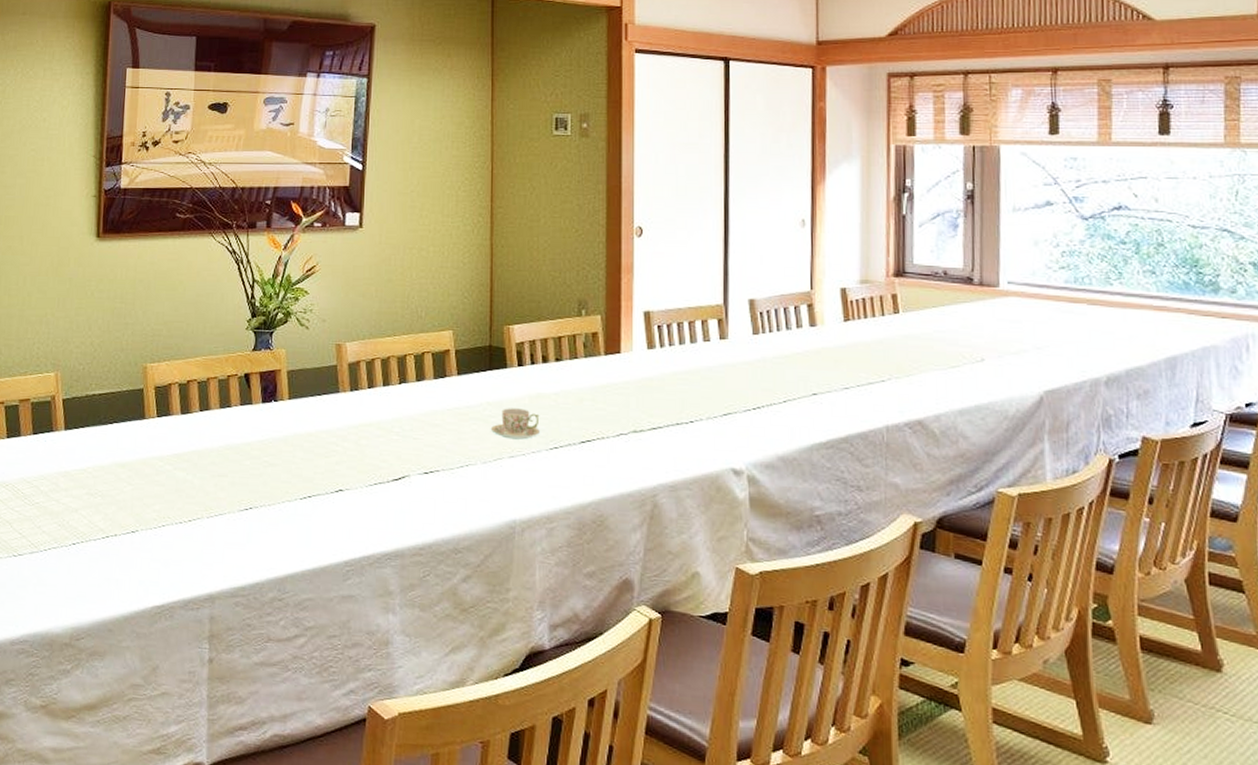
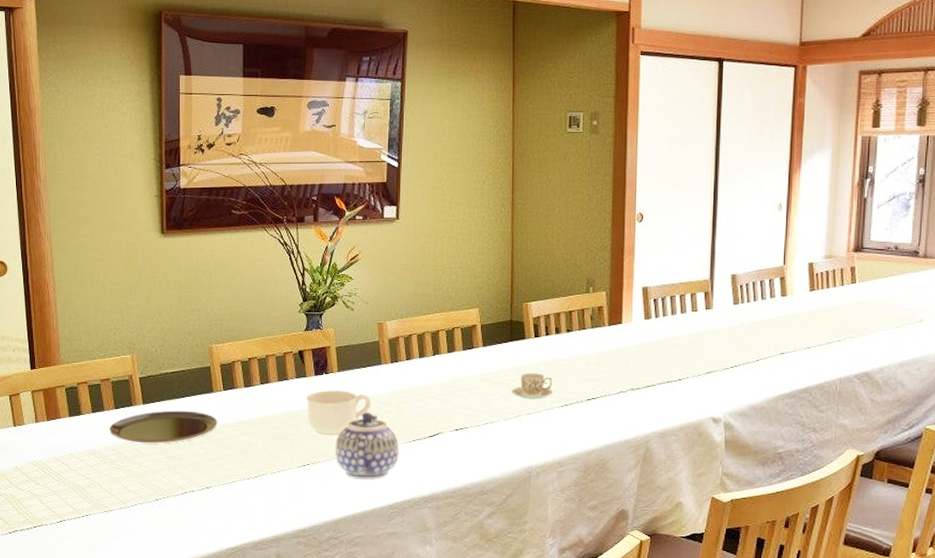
plate: none [25,438,149,478] -> present [110,410,218,444]
teacup: none [251,421,327,475] -> present [306,390,372,436]
teapot: none [282,448,358,530] -> present [334,412,399,481]

